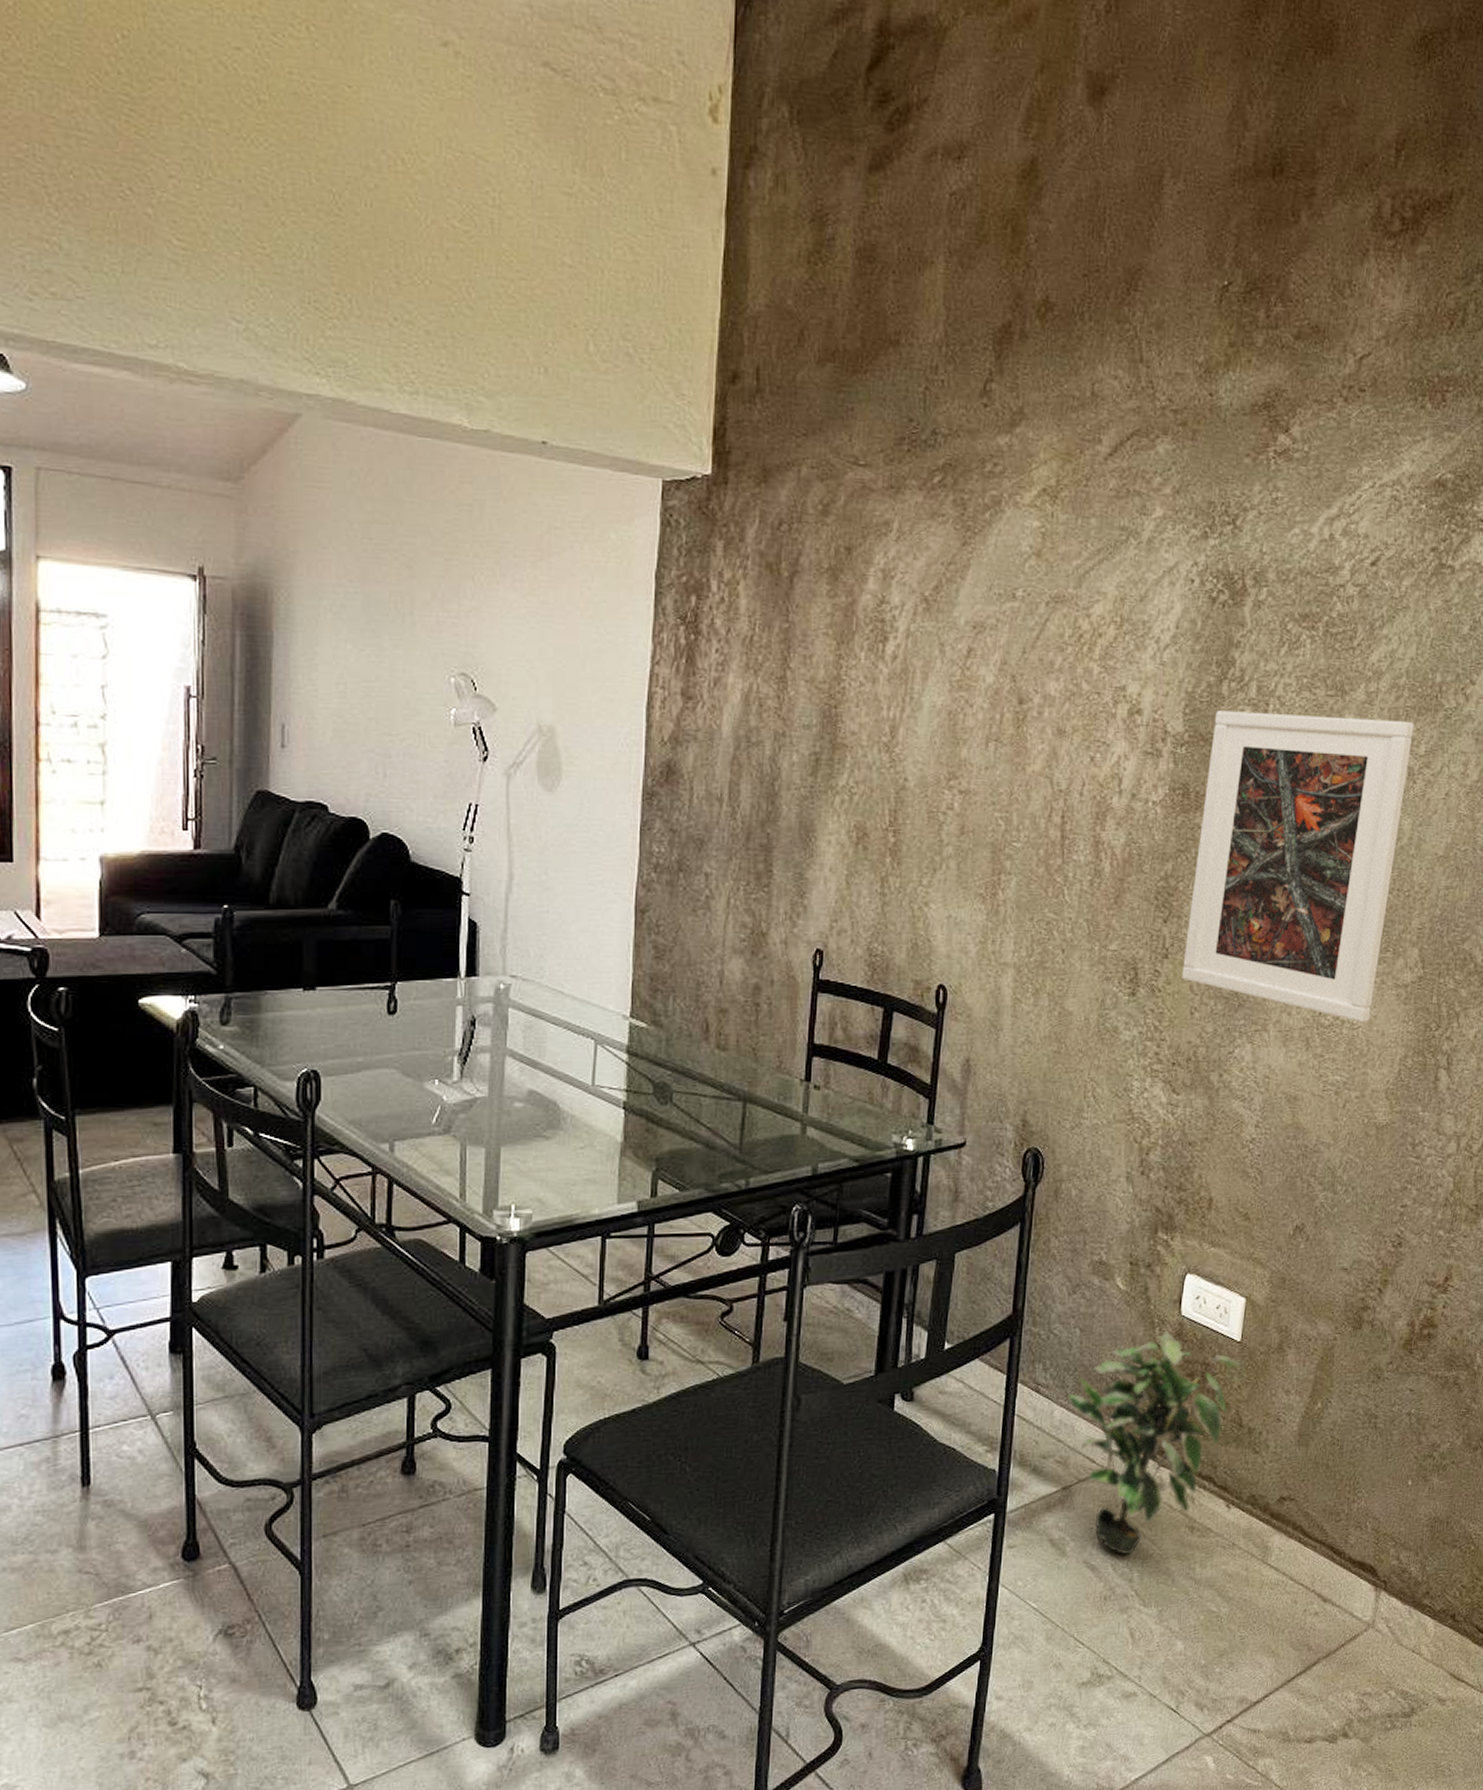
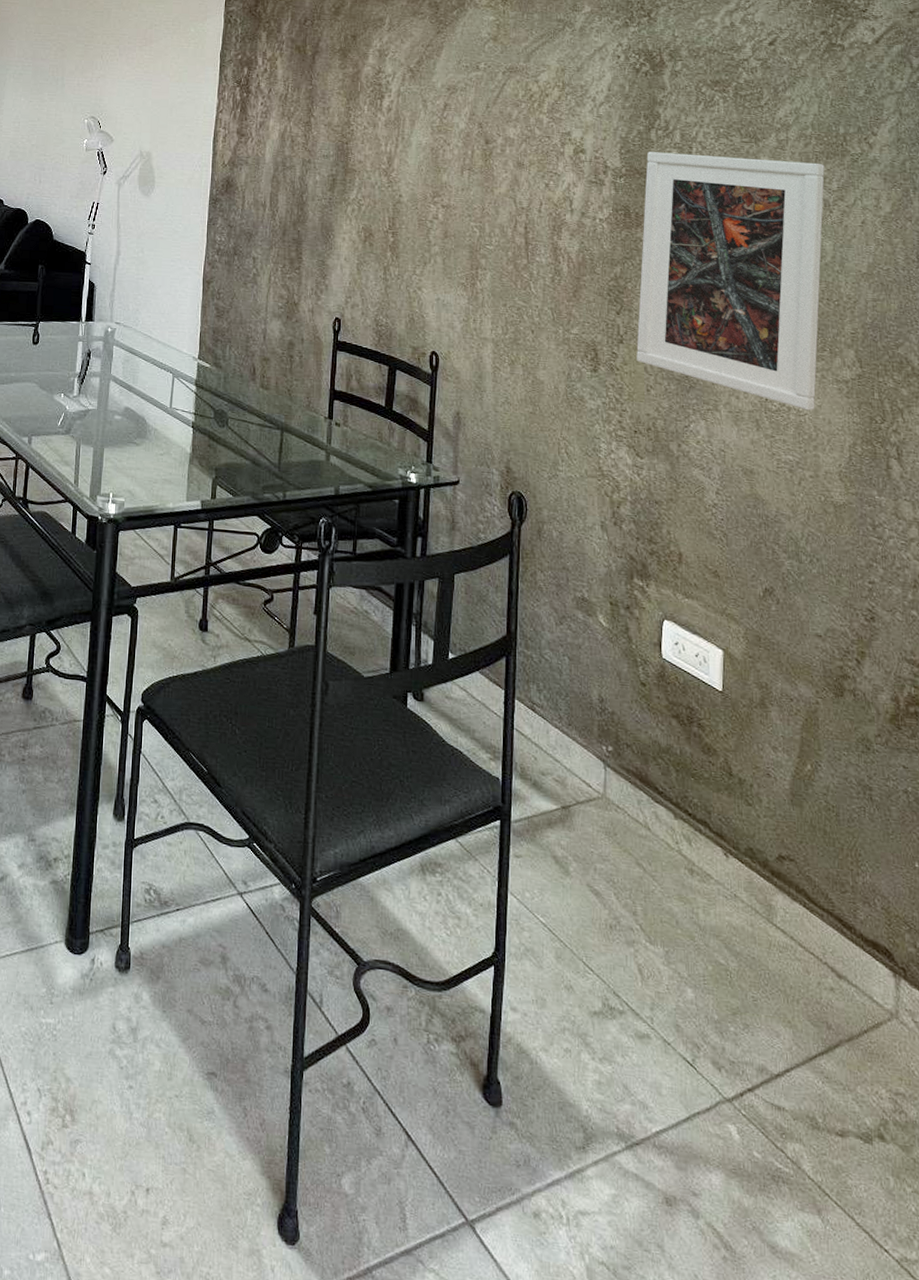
potted plant: present [1067,1331,1243,1555] -> none [561,671,727,887]

